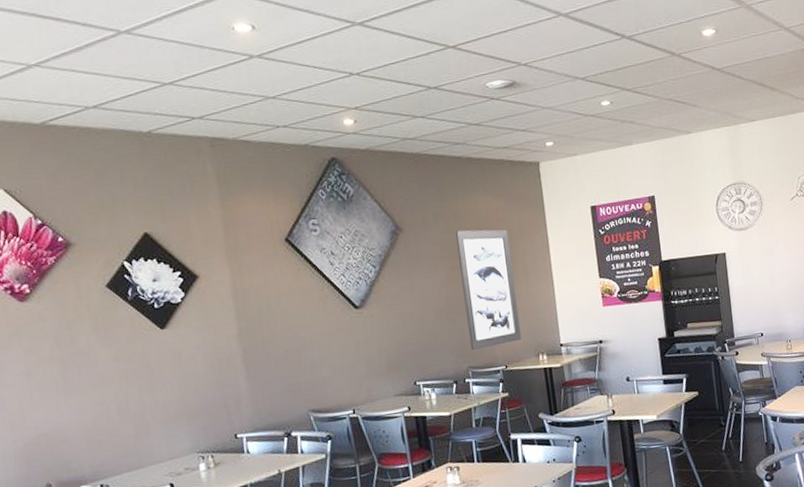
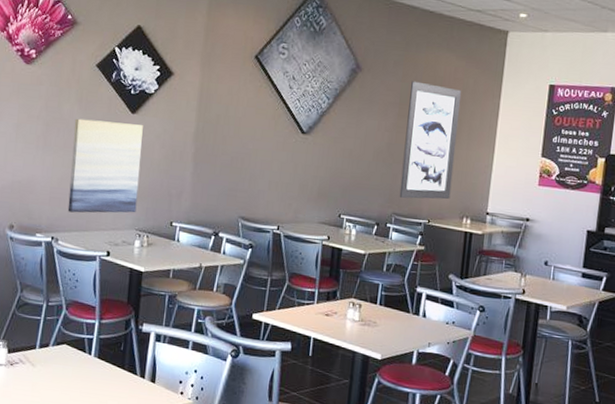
wall art: none [95,339,193,453] -> present [67,118,143,213]

